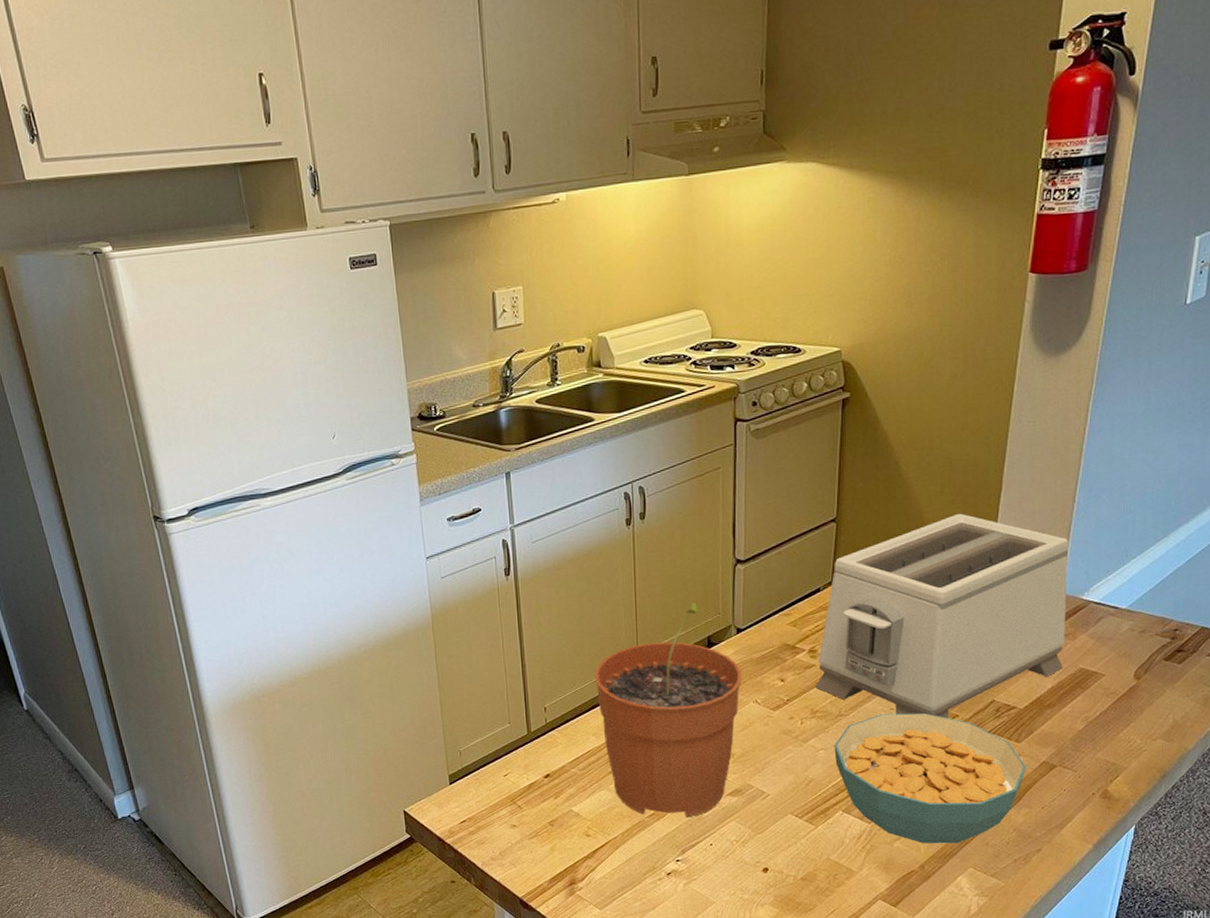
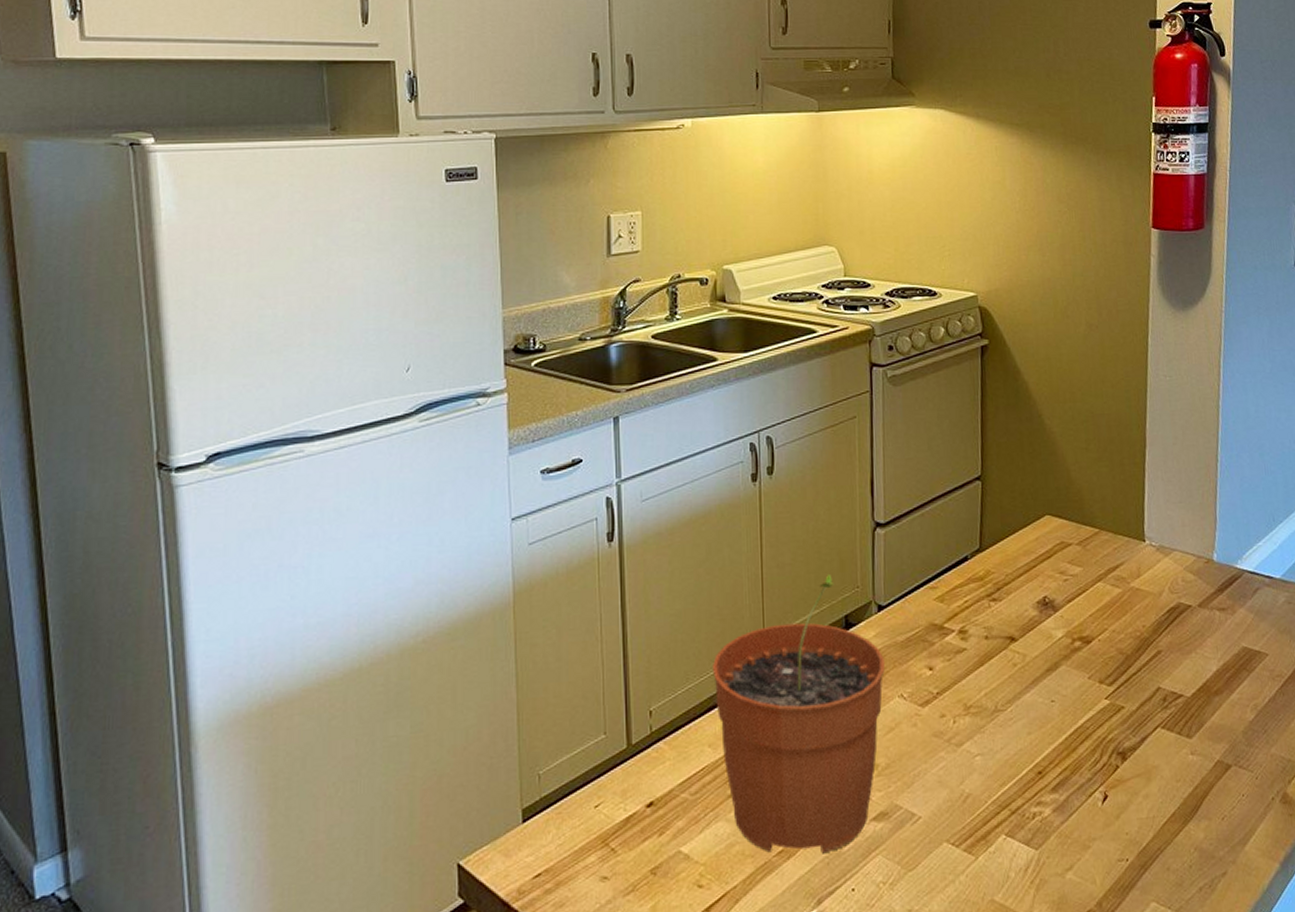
toaster: present [816,513,1069,719] -> none [968,472,1226,712]
cereal bowl: present [834,712,1026,844] -> none [992,704,1201,873]

